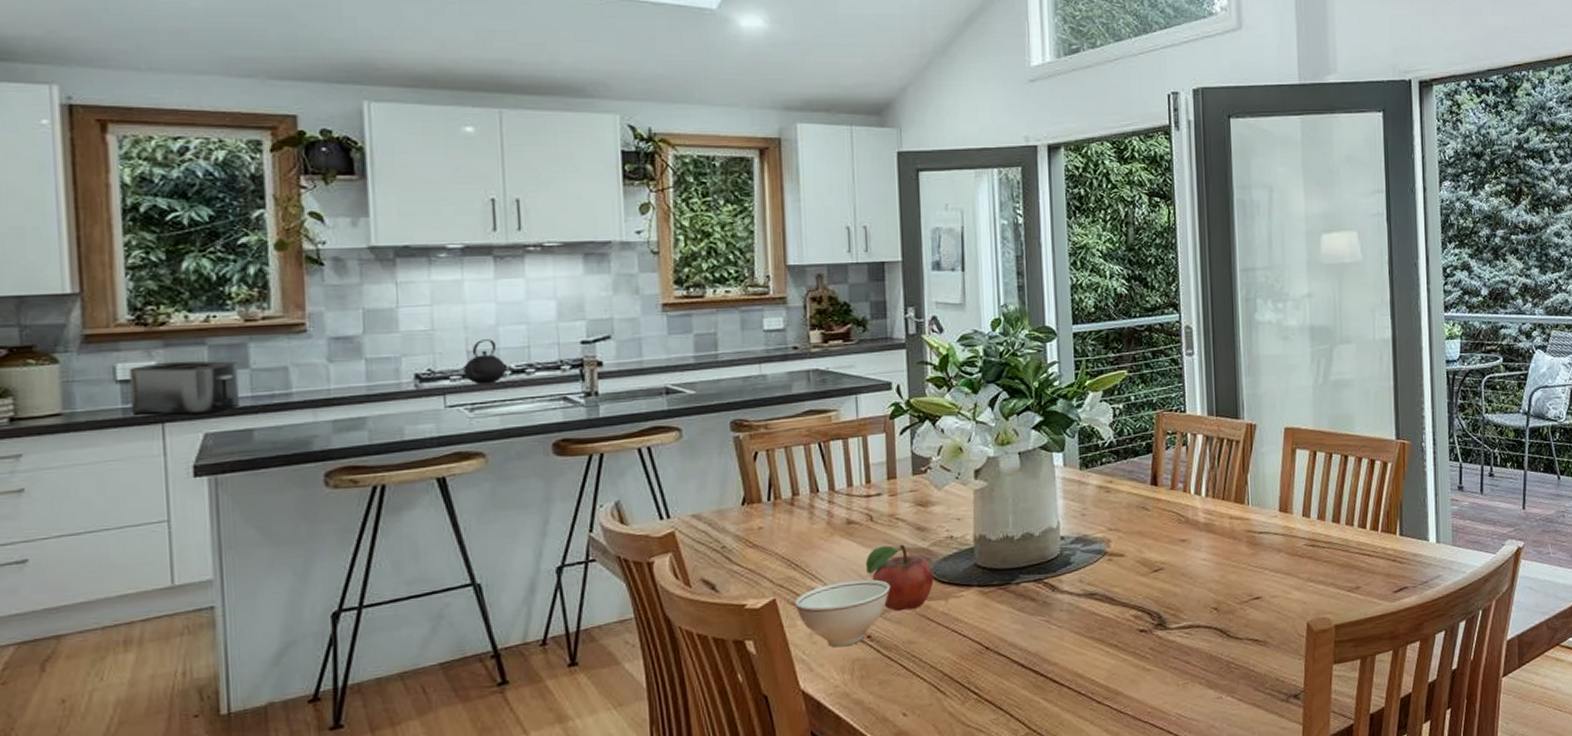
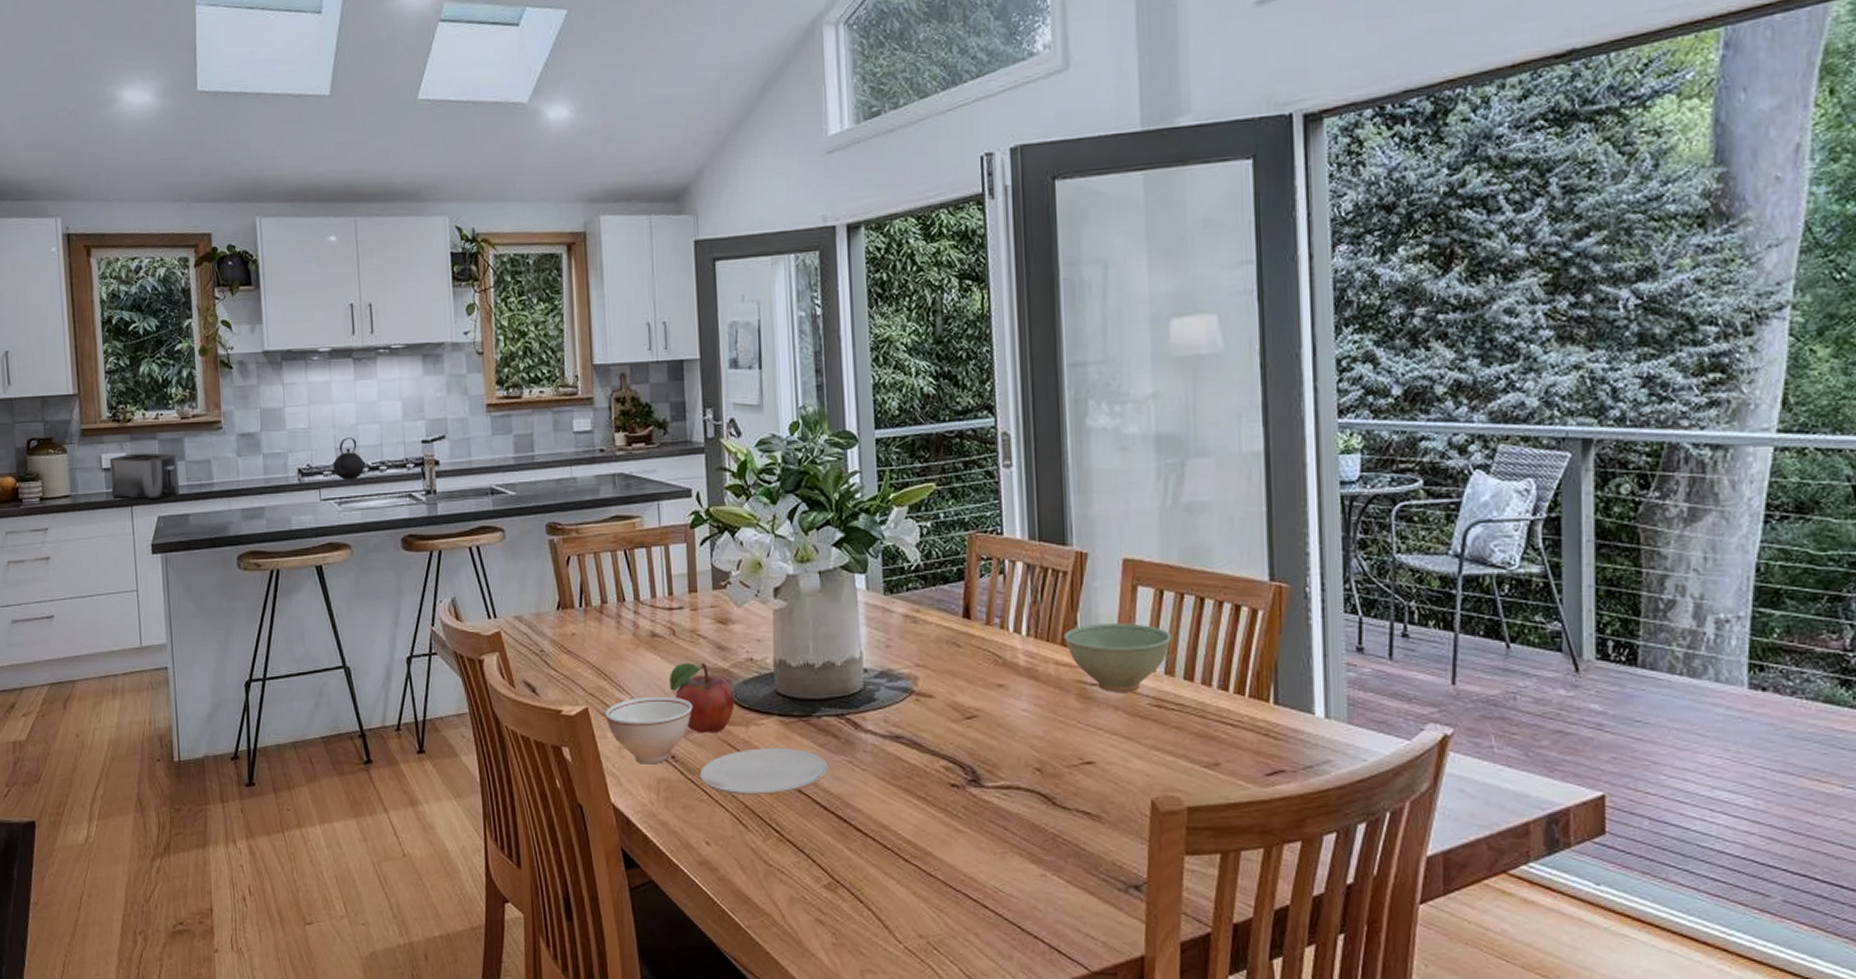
plate: none [897,615,1027,665] -> present [700,748,829,795]
bowl: none [1237,480,1323,538] -> present [1064,623,1172,692]

